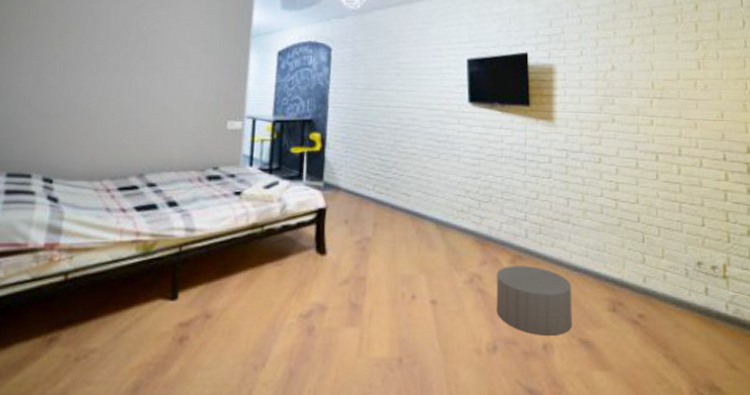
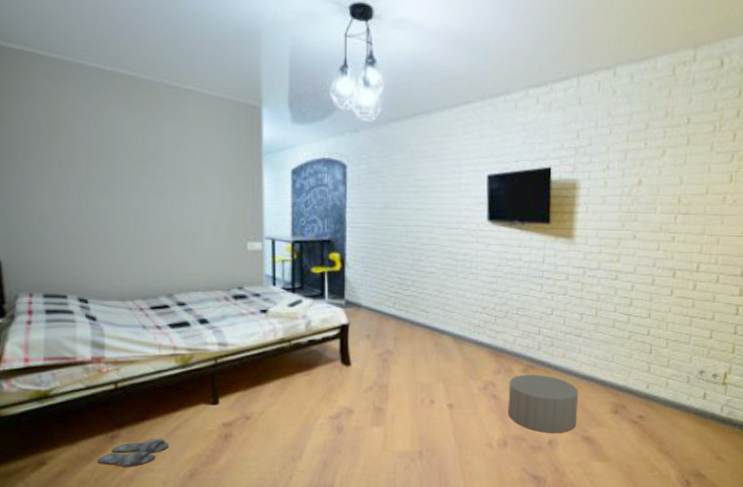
slippers: none [28,342,114,379] -> present [98,439,169,467]

